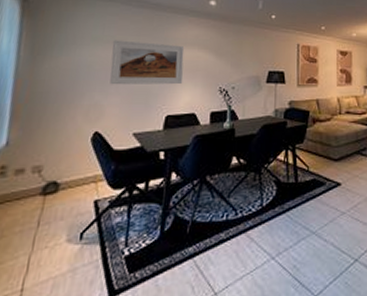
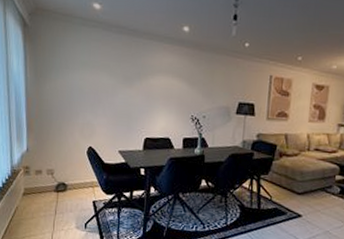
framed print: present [110,40,185,85] -> none [97,65,160,111]

